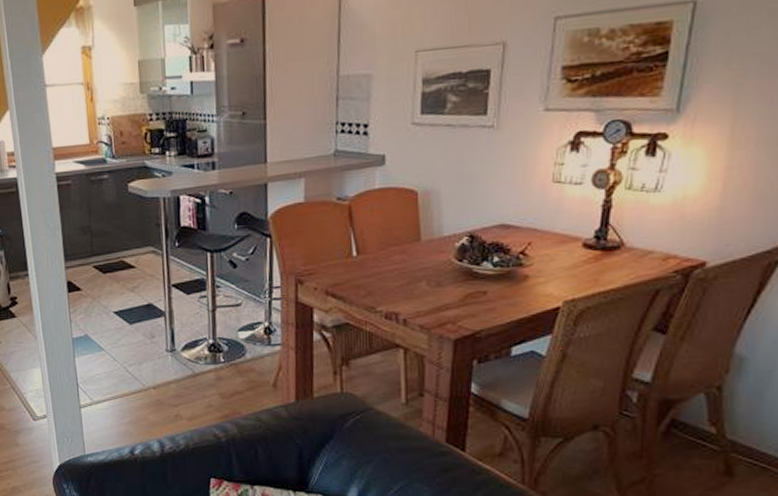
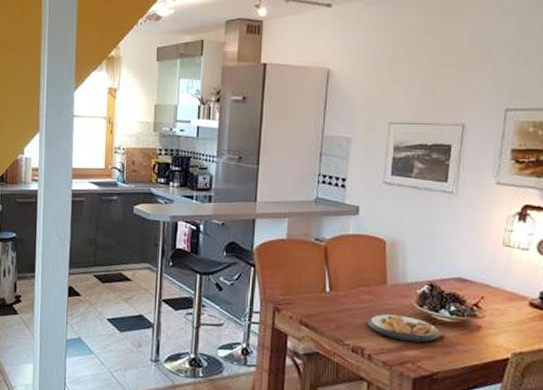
plate: none [401,273,484,301] -> present [367,314,441,343]

